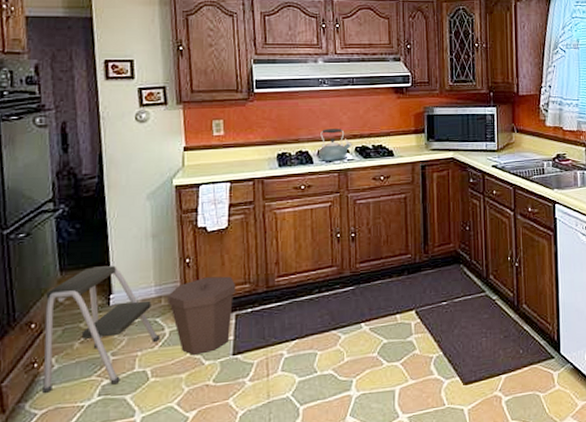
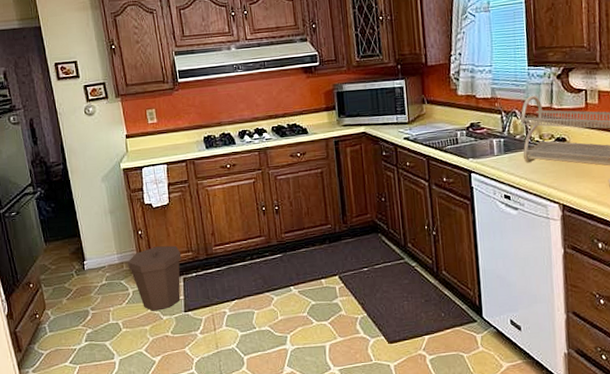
step stool: present [41,265,161,394] -> none [37,237,126,339]
kettle: present [319,128,352,161] -> none [239,110,269,142]

